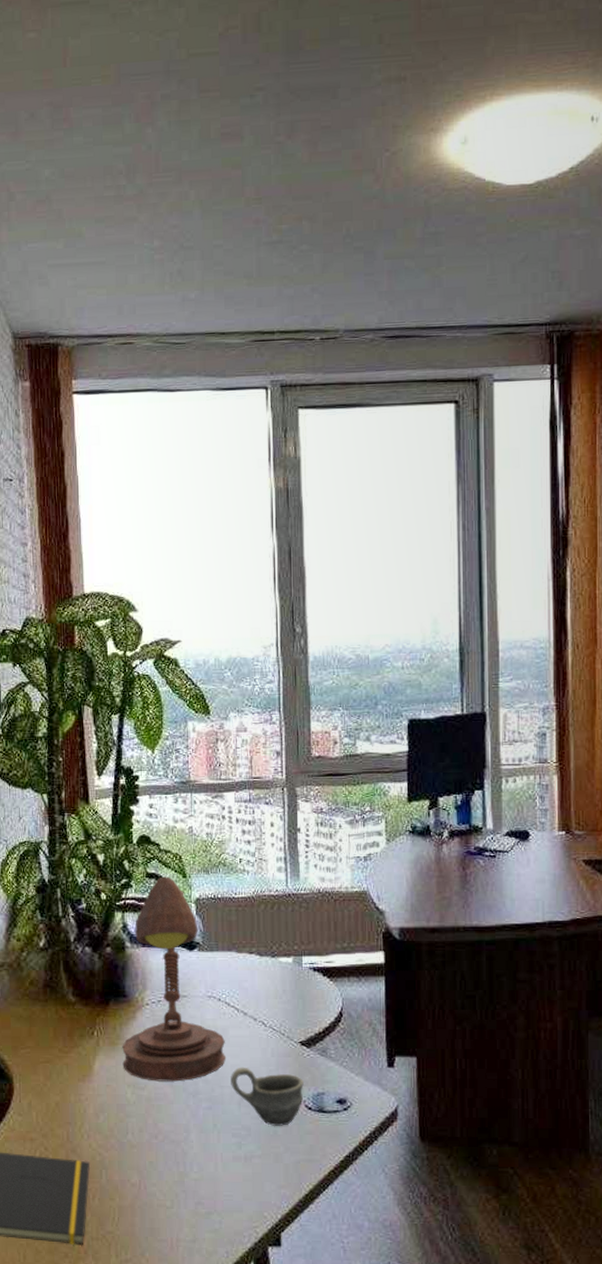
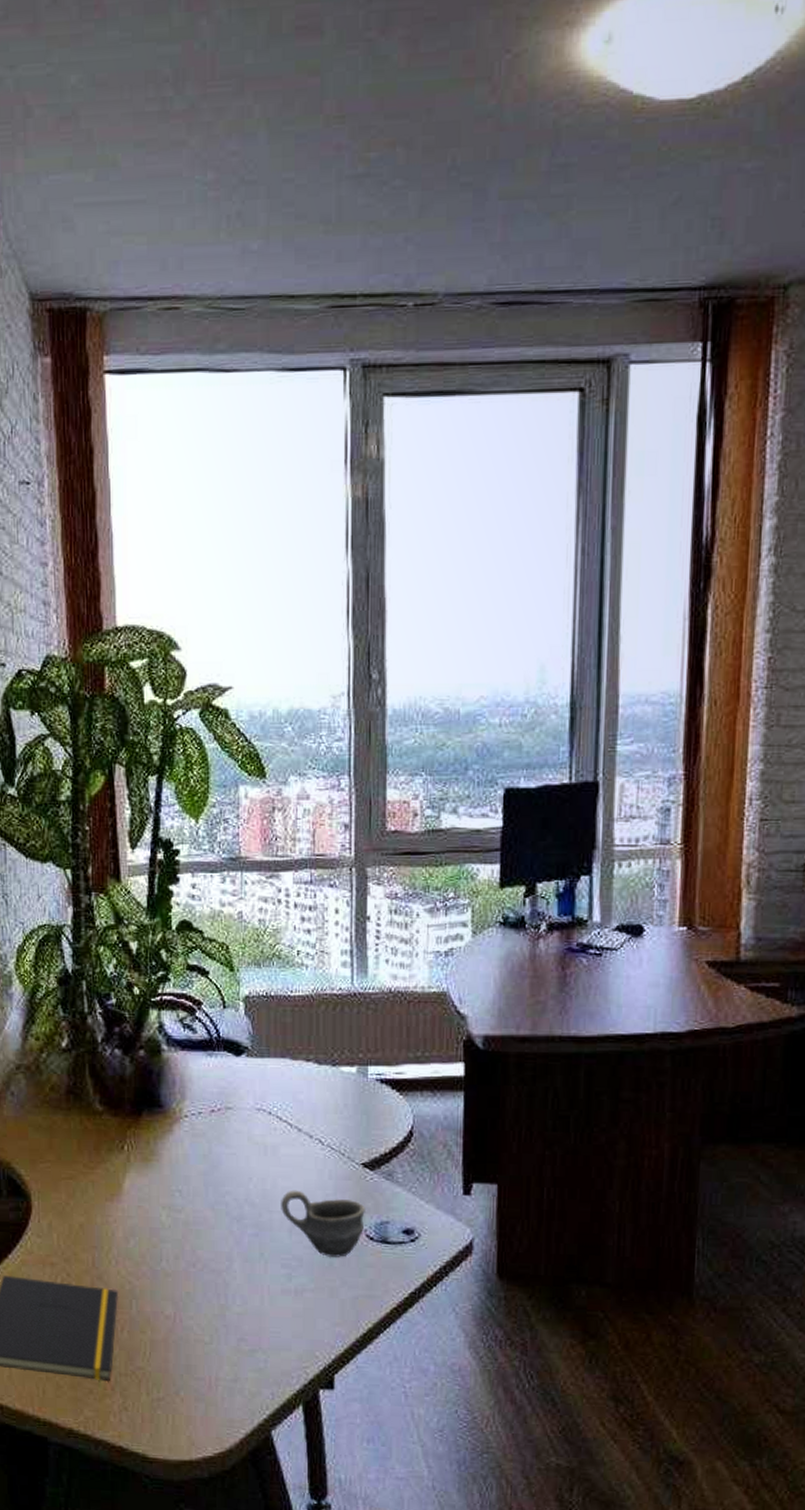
desk lamp: present [122,876,227,1082] -> none [156,969,277,1204]

